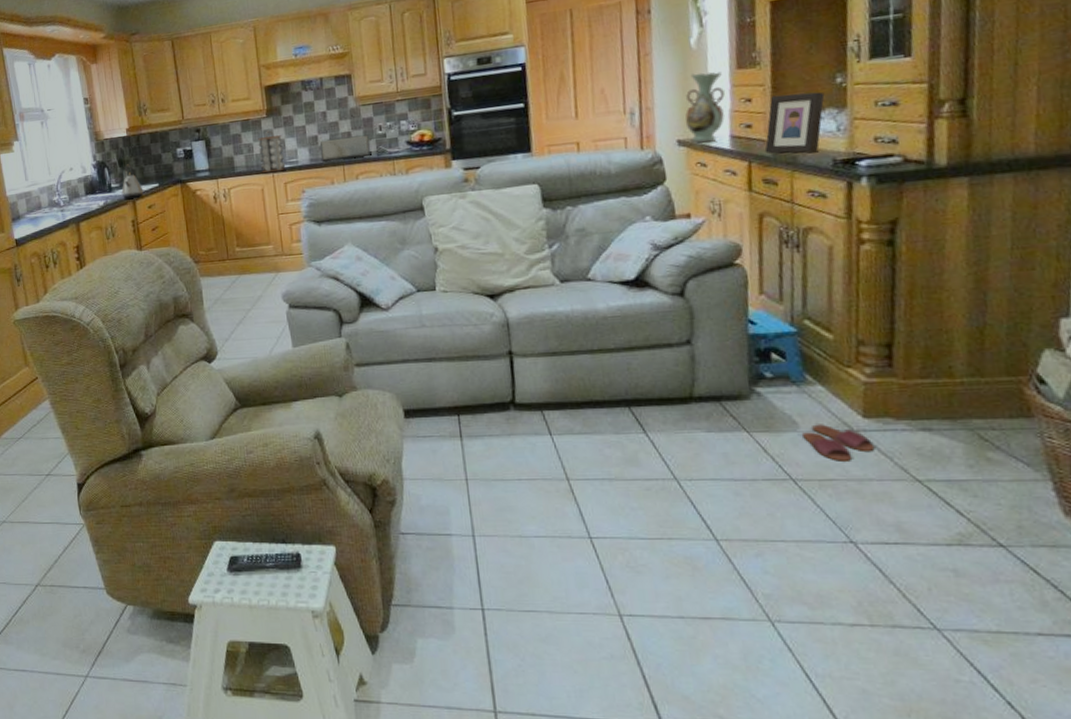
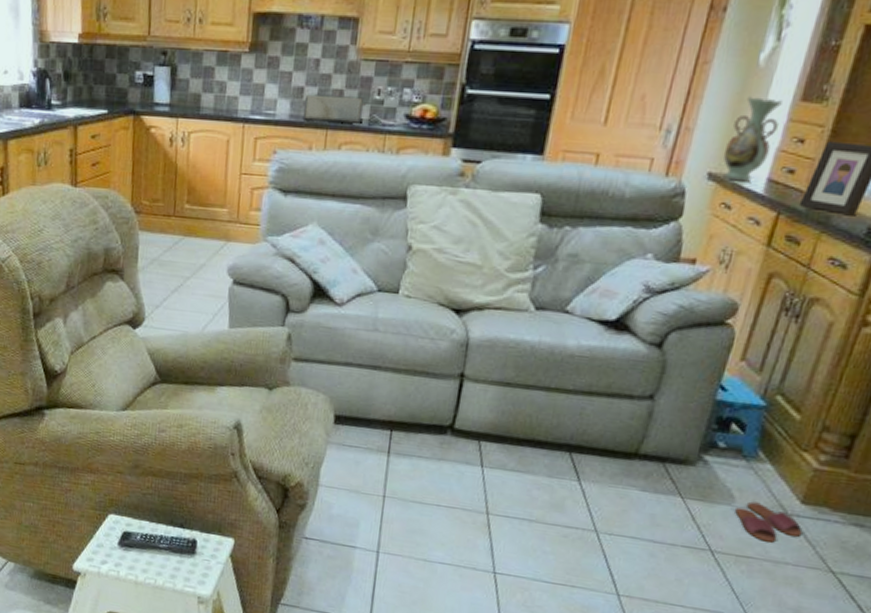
kettle: present [121,164,144,200] -> none [62,79,89,124]
spice rack: present [258,130,286,174] -> none [231,69,263,123]

